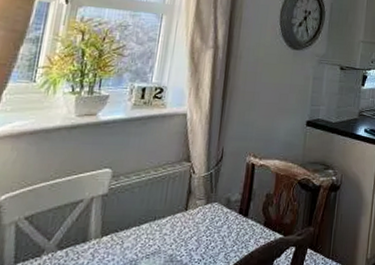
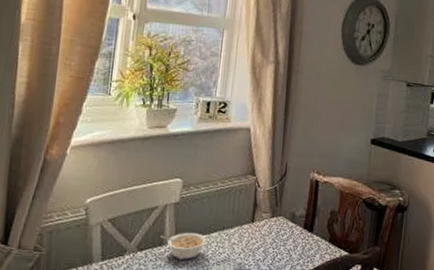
legume: none [84,225,137,256] -> present [160,232,208,260]

